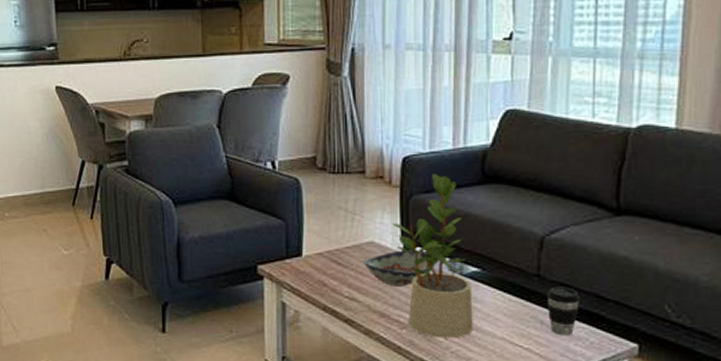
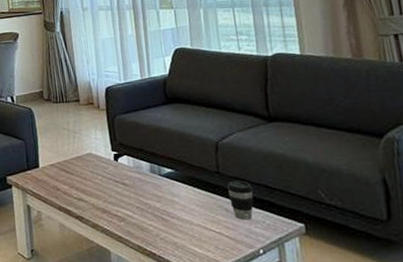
decorative bowl: present [362,250,428,287] -> none [84,158,135,188]
potted plant: present [392,172,473,339] -> none [103,98,175,228]

